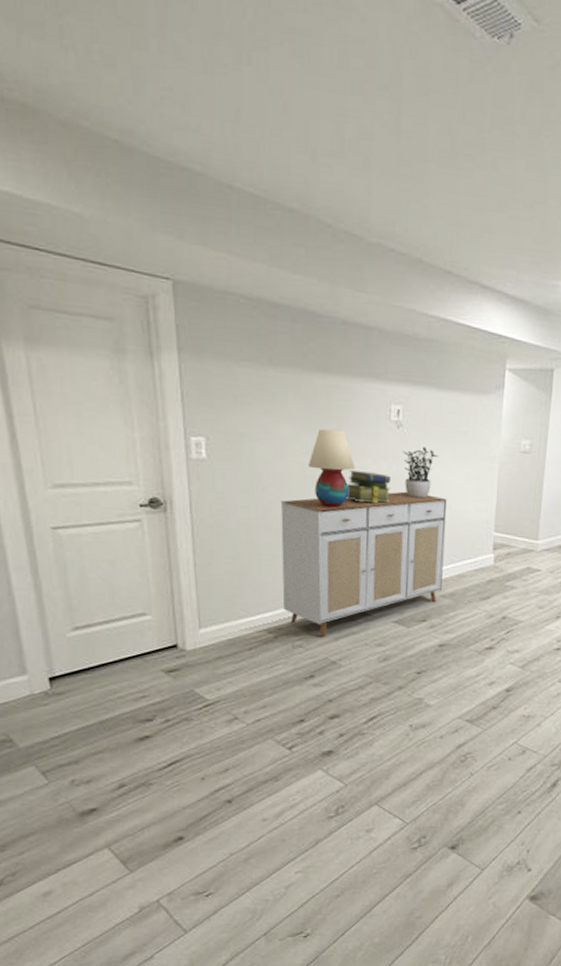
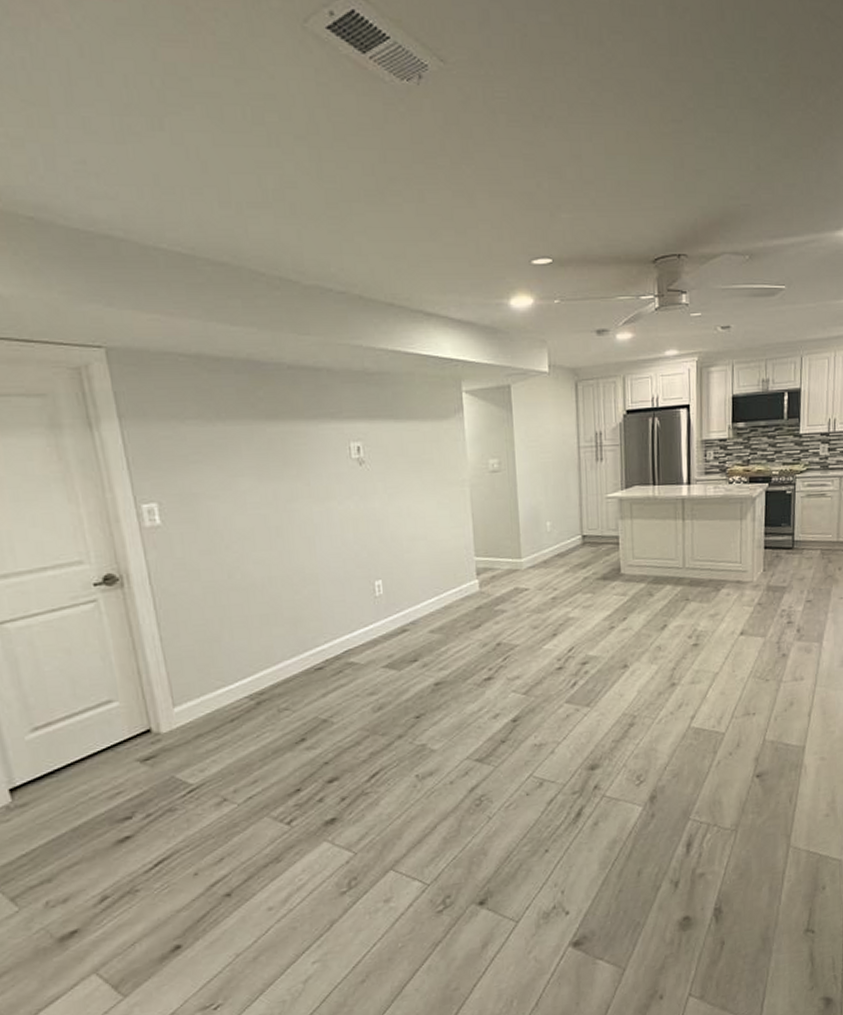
sideboard: present [280,491,448,637] -> none [246,528,429,695]
table lamp: present [308,428,355,508] -> none [271,475,321,557]
stack of books: present [346,470,391,504] -> none [314,513,363,547]
potted plant: present [402,447,439,499] -> none [368,480,407,534]

